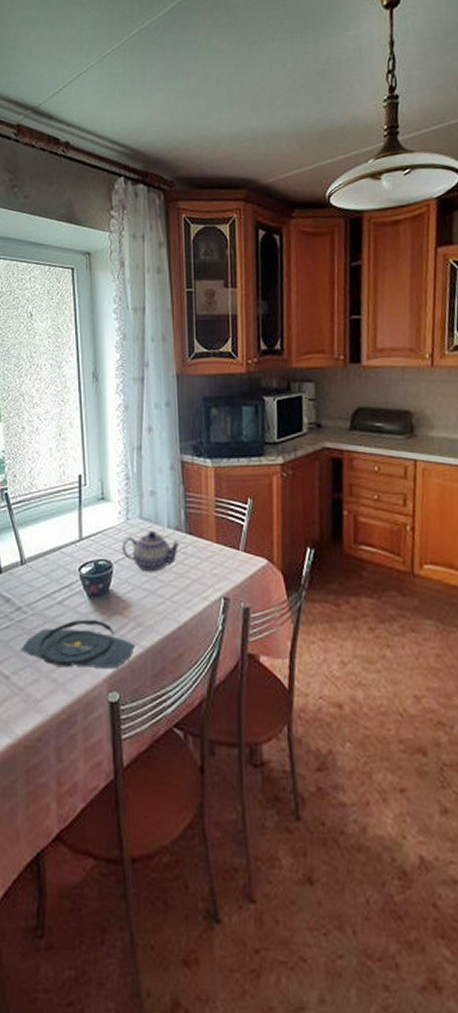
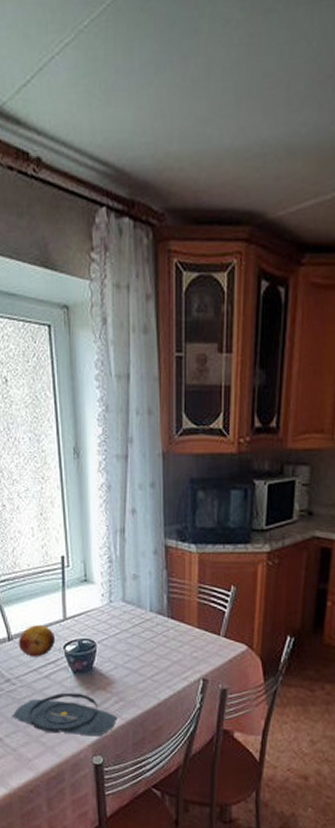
fruit: none [31,547,71,582] -> present [18,625,56,657]
teapot: present [121,530,180,572] -> none [104,613,162,653]

